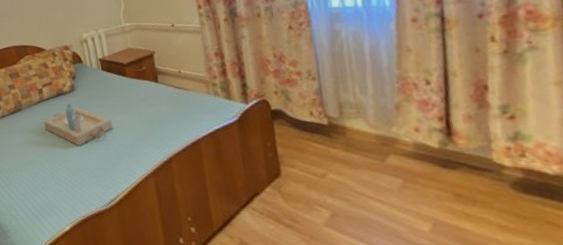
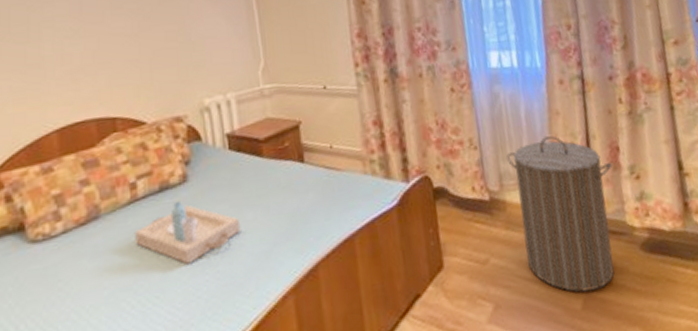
laundry hamper: none [347,71,477,219] -> present [506,136,615,293]

